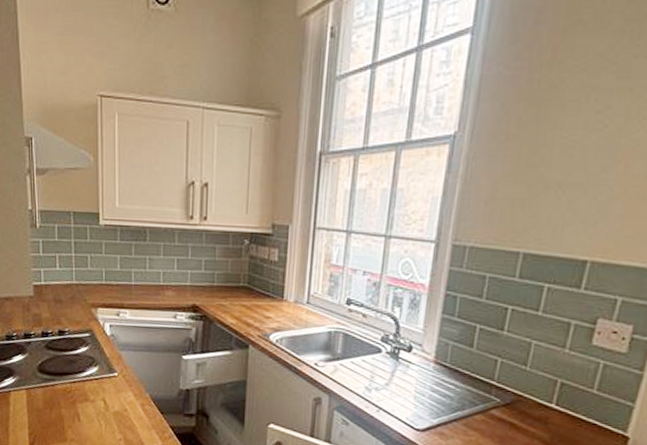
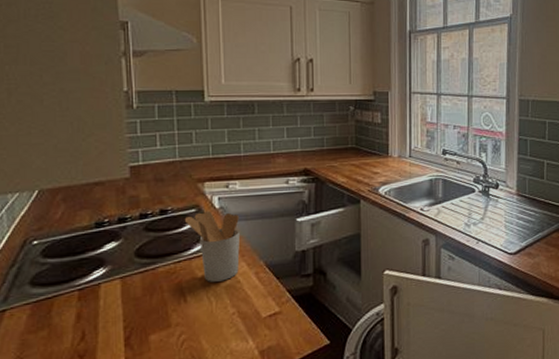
utensil holder: none [79,336,129,407] -> present [184,210,241,282]

